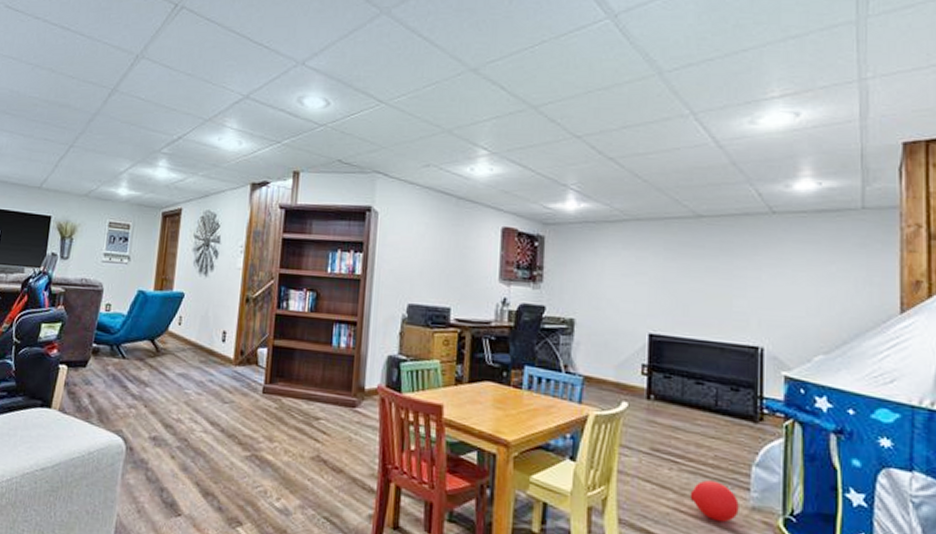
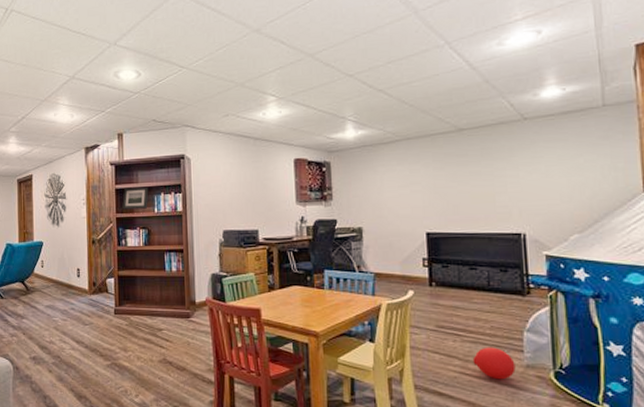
picture frame: none [288,238,323,267] -> present [122,187,149,210]

